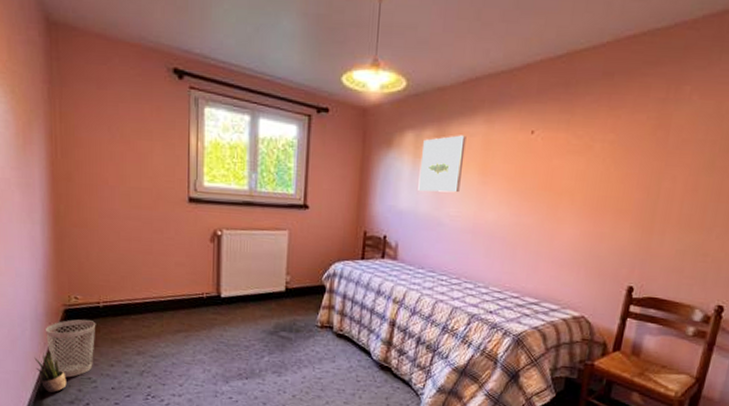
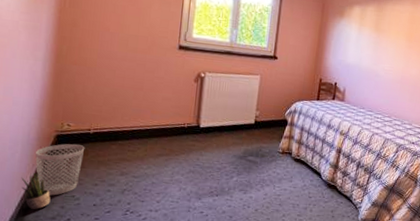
wall art: present [418,135,467,193] -> none [362,11,398,53]

